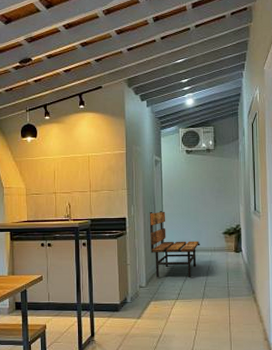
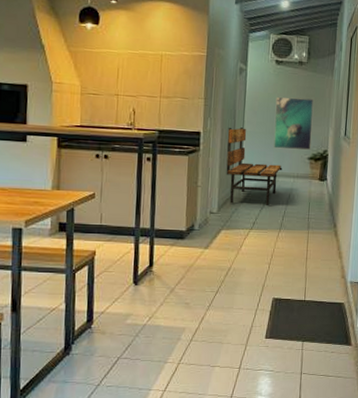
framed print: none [189,181,224,227] -> present [273,97,313,150]

